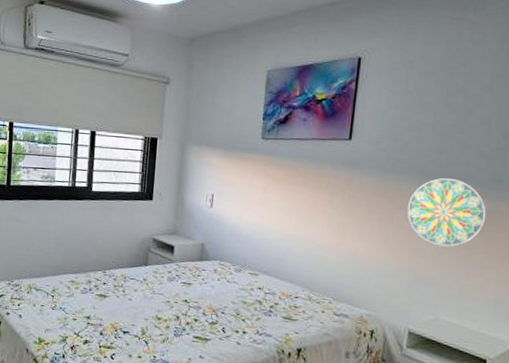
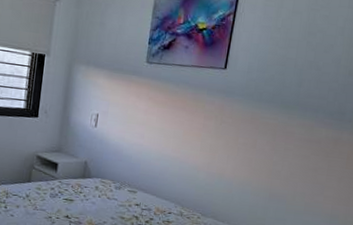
decorative plate: present [407,177,487,247] -> none [268,108,331,169]

